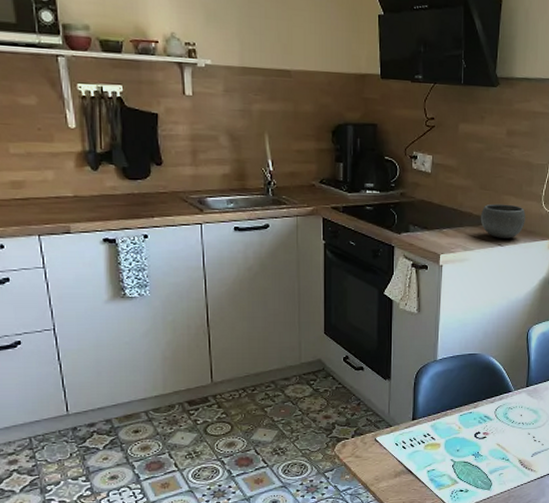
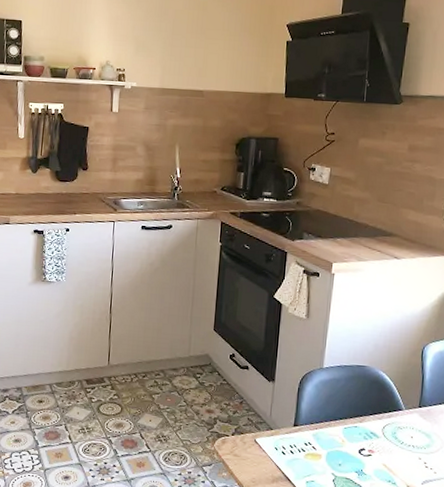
bowl: present [480,203,525,238] -> none [376,216,425,252]

